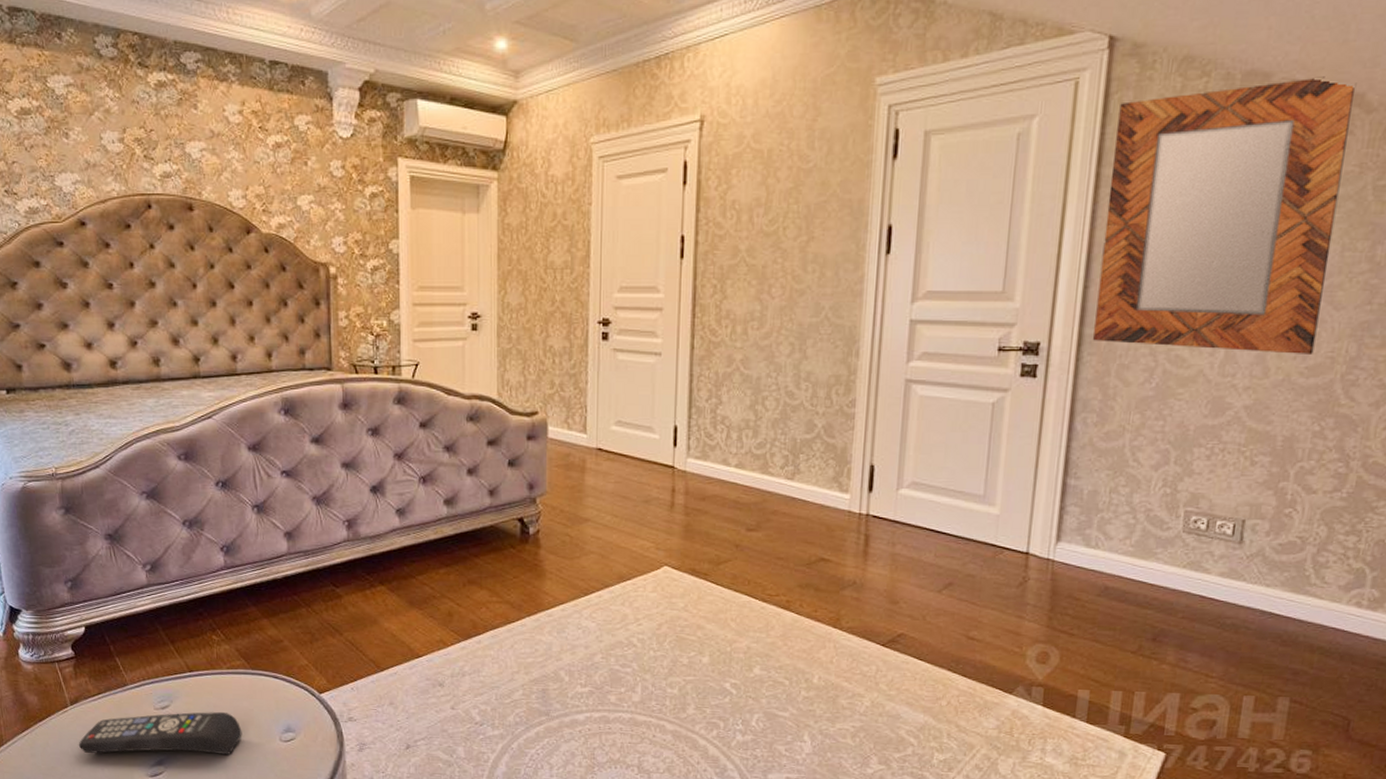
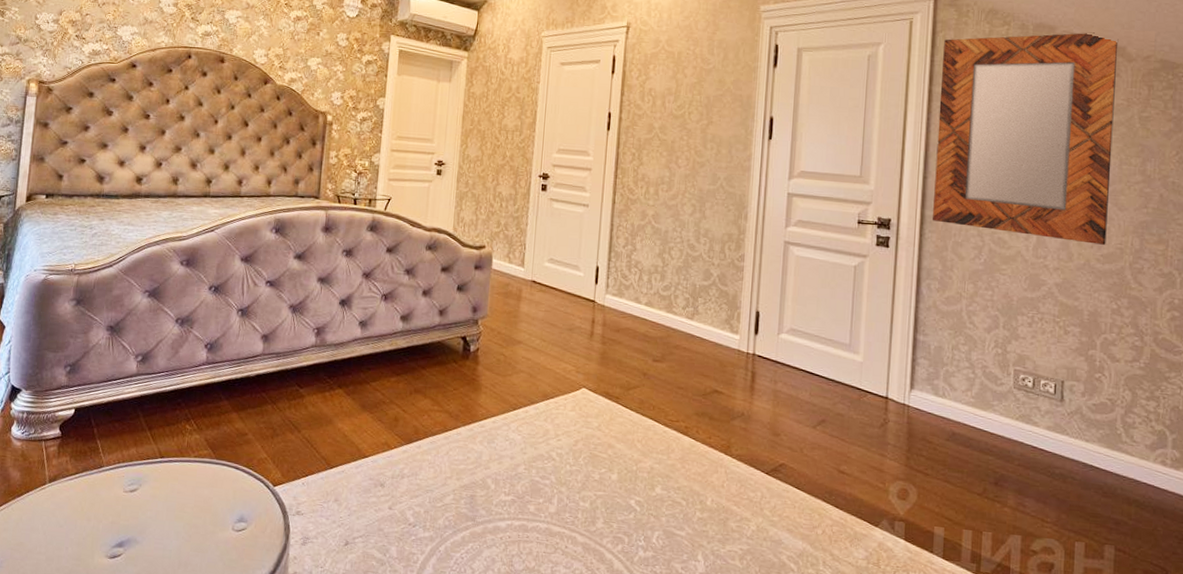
remote control: present [78,711,243,754] -> none [48,497,200,541]

